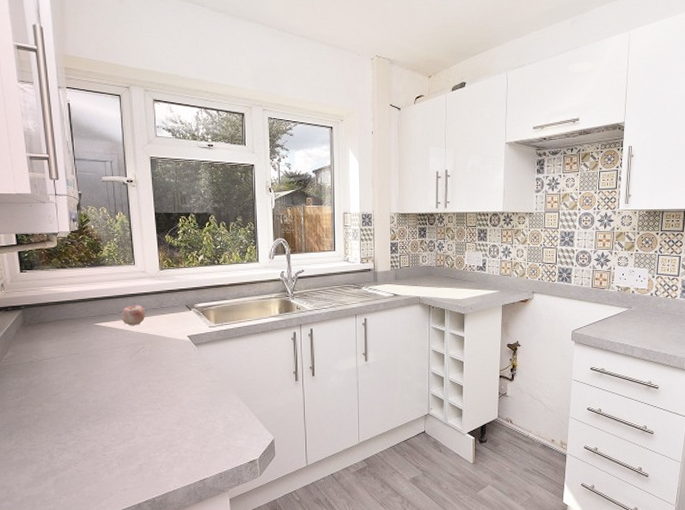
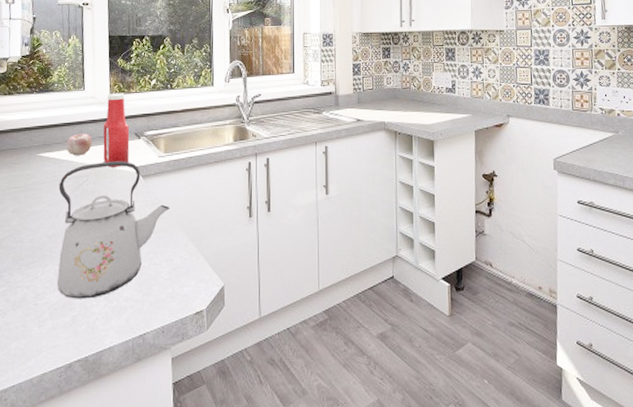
kettle: none [117,330,222,451] -> present [56,161,170,299]
ketchup bottle: none [155,268,181,336] -> present [103,93,130,167]

